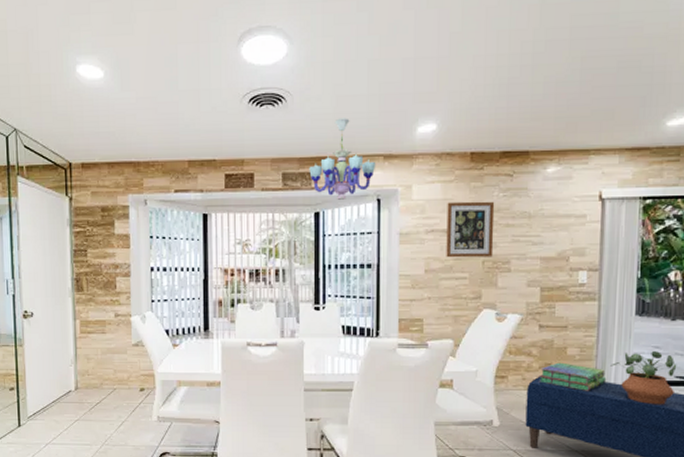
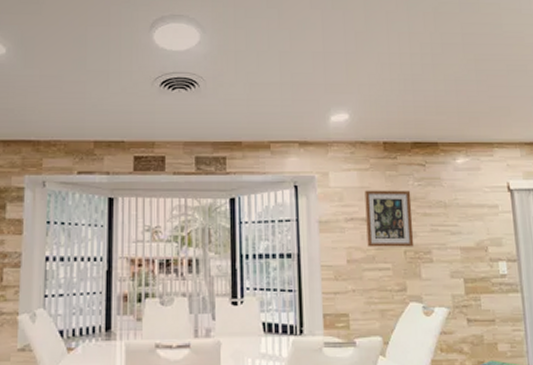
chandelier: present [309,118,376,200] -> none [223,104,292,186]

